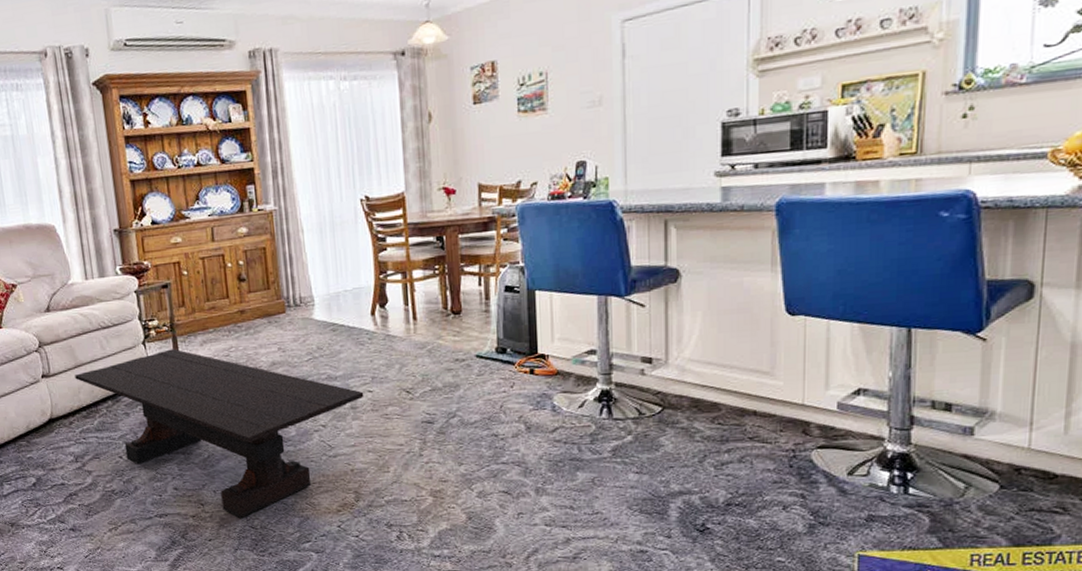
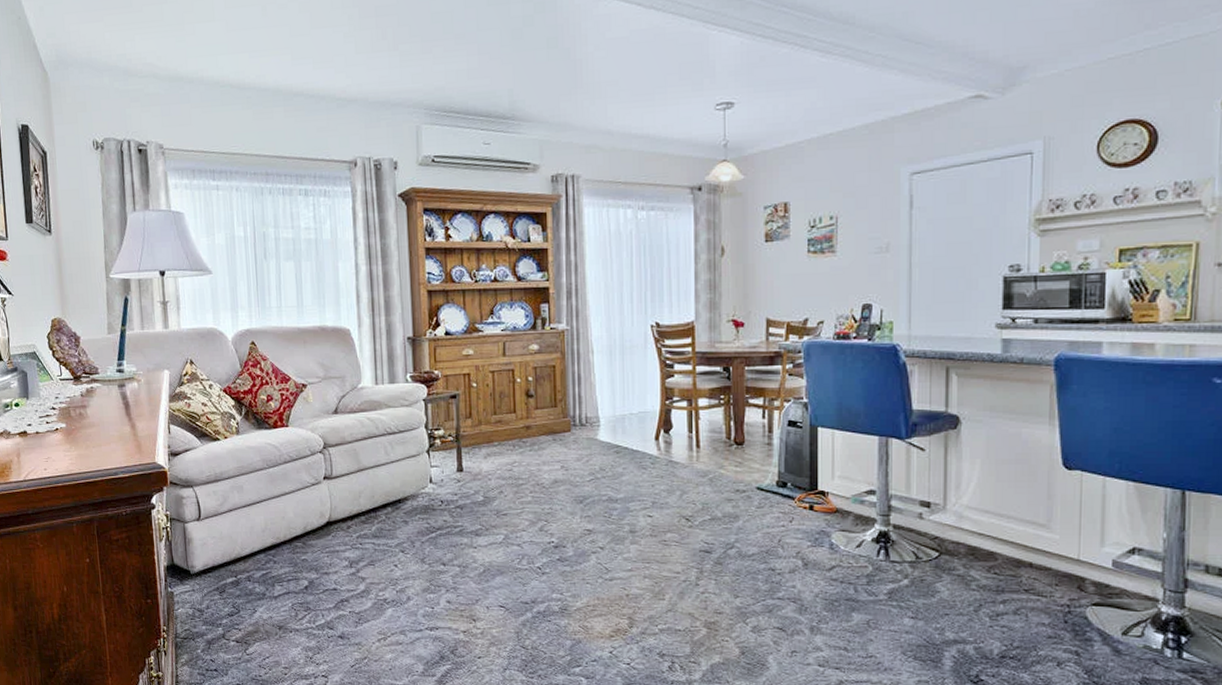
coffee table: present [75,348,364,519] -> none [357,459,644,638]

